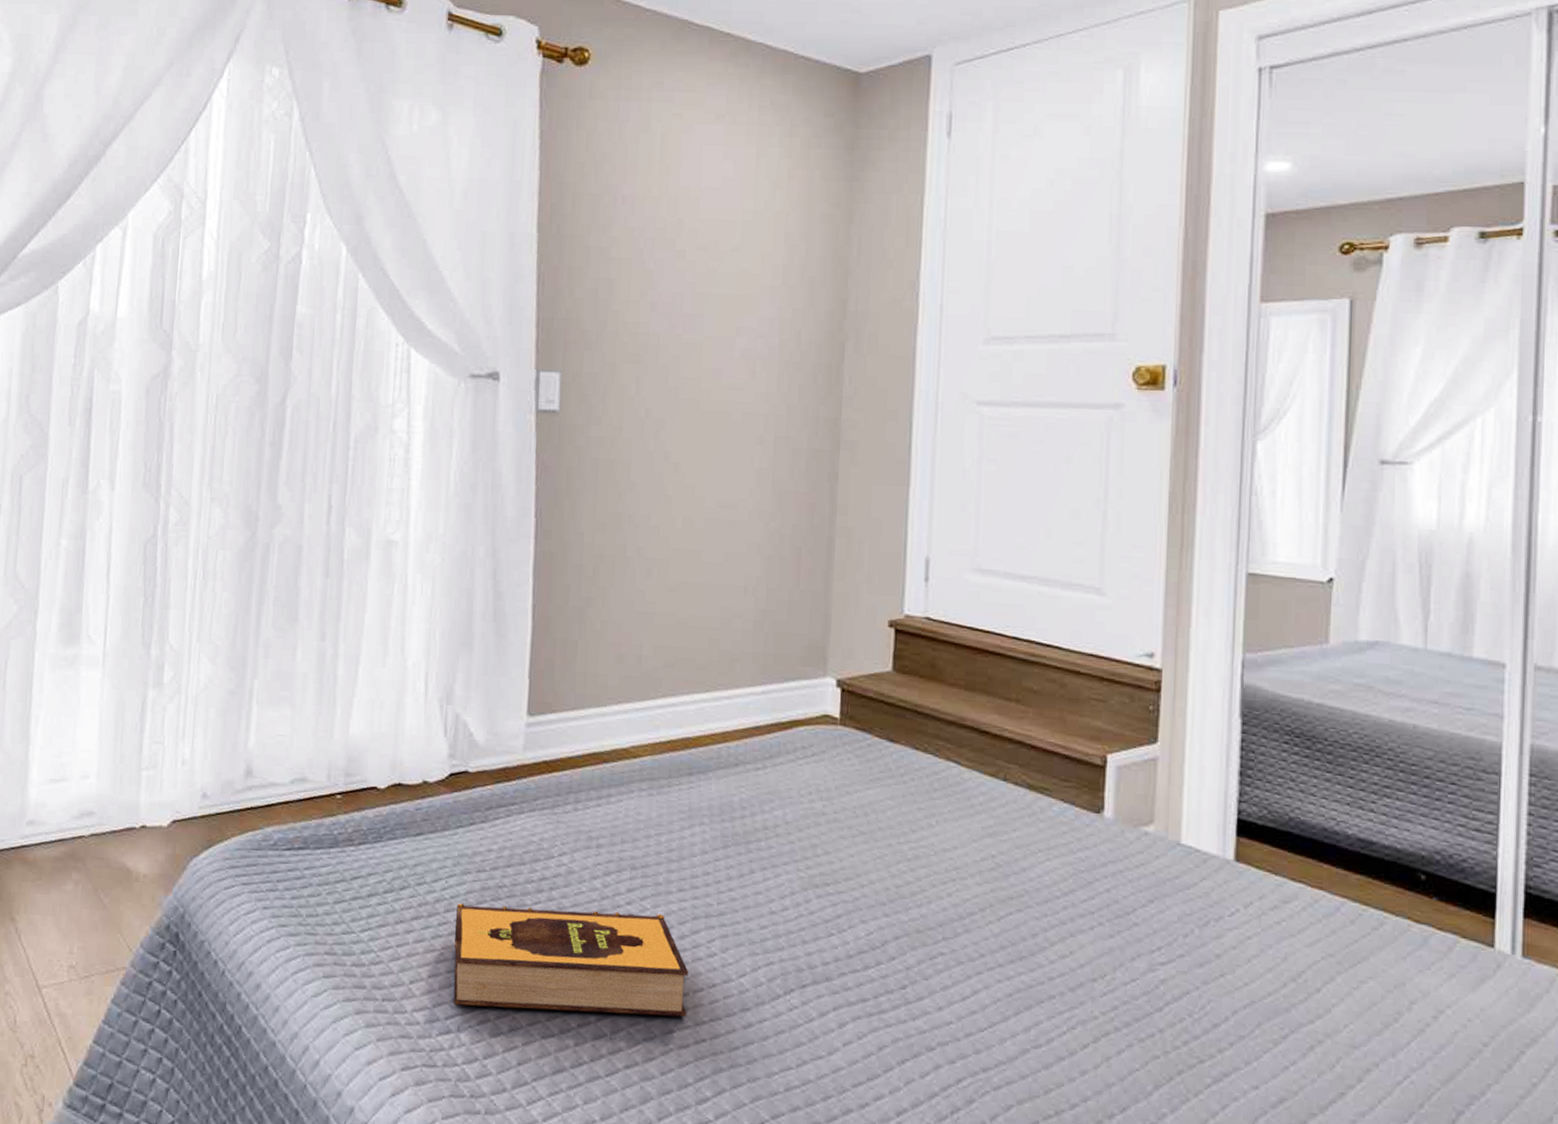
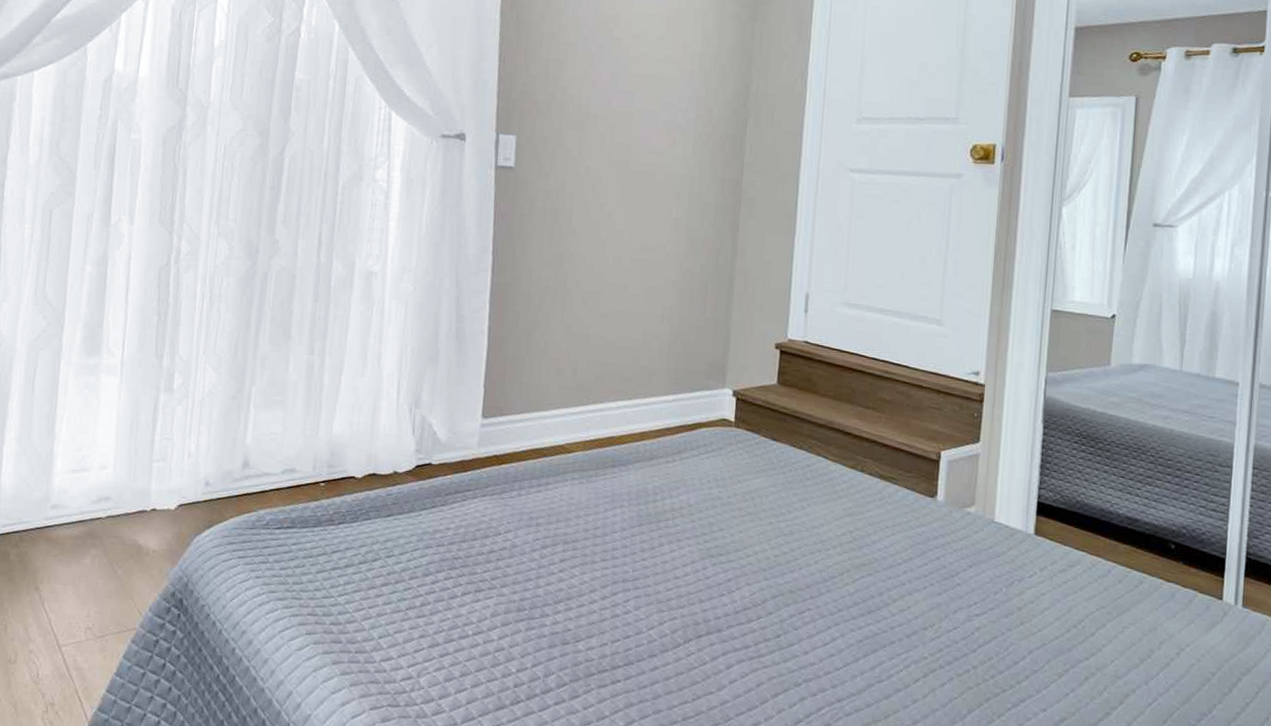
hardback book: present [453,903,688,1017] -> none [415,572,608,663]

